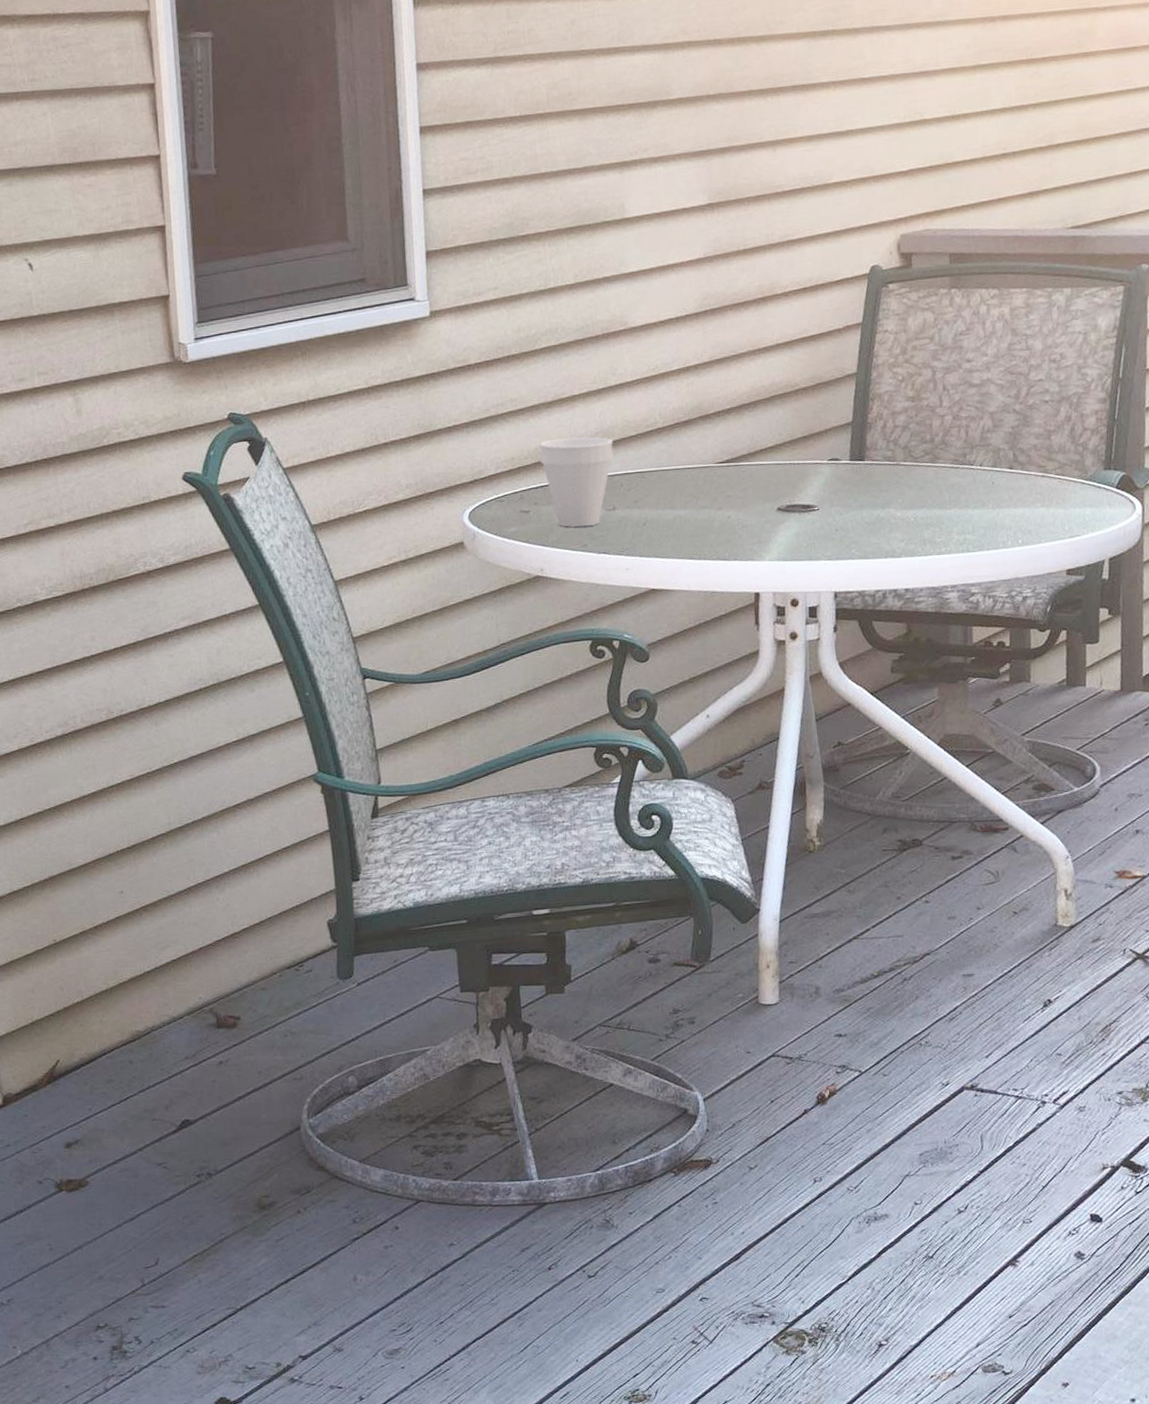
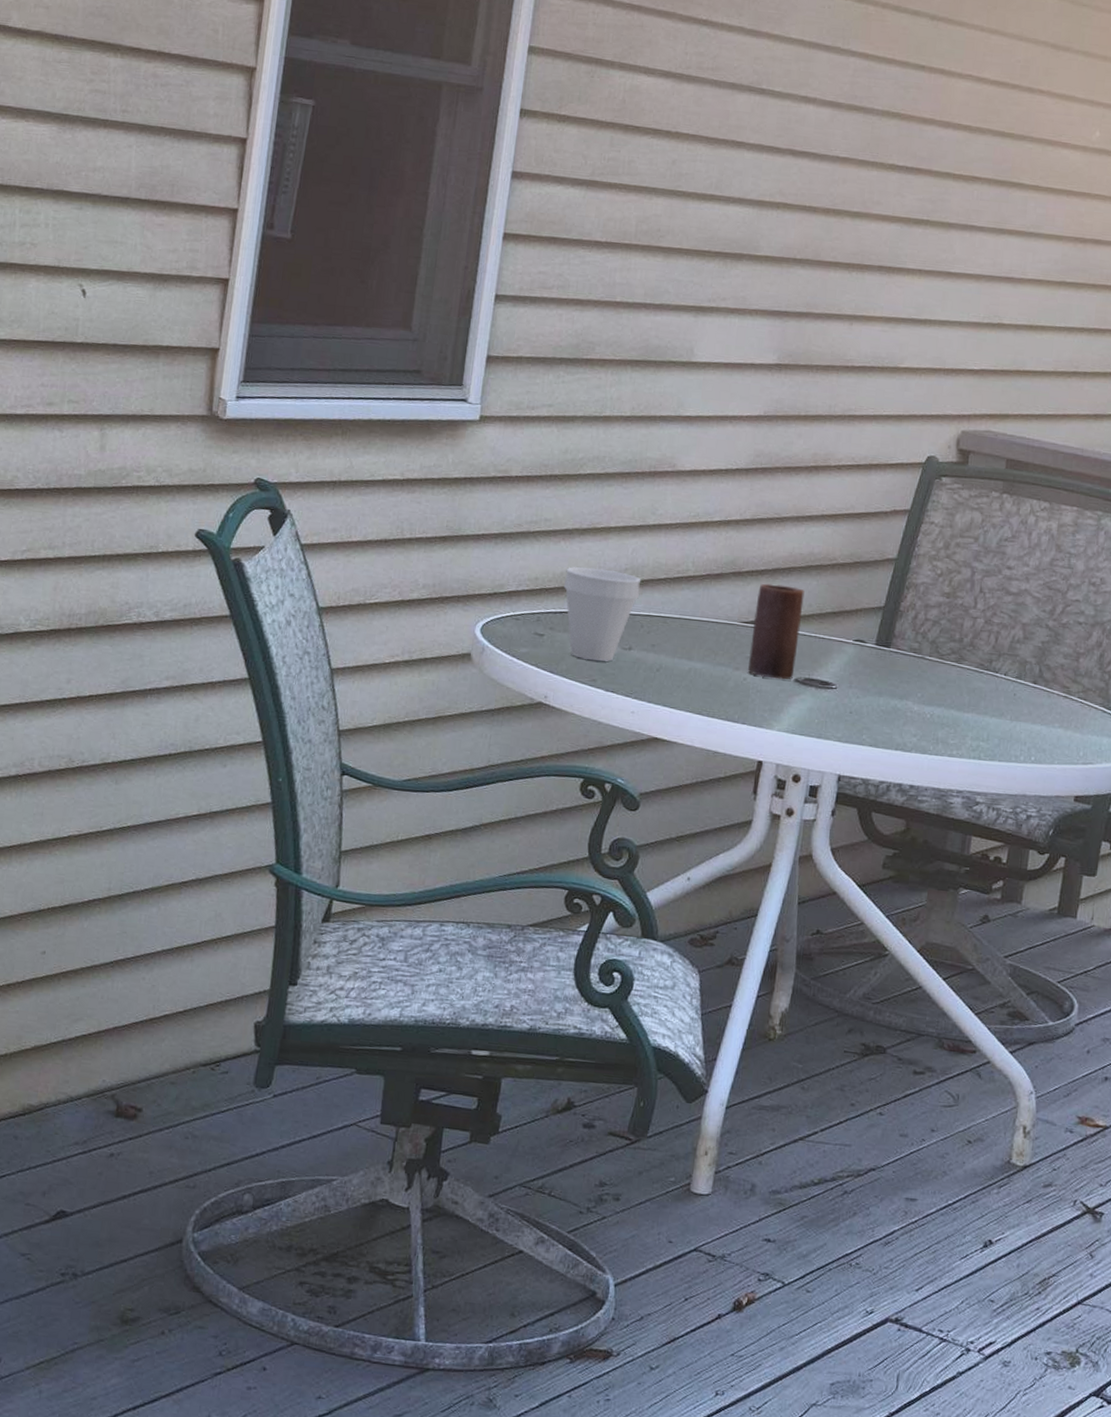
candle: none [727,419,776,512] -> present [748,583,805,680]

